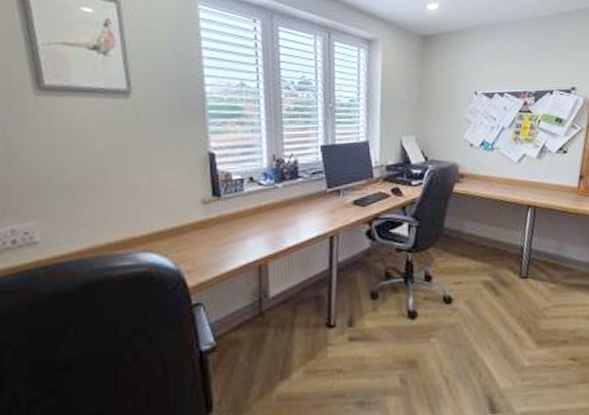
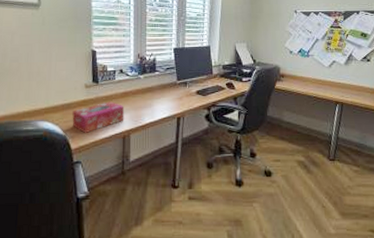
tissue box: none [186,220,259,265] -> present [72,101,125,133]

